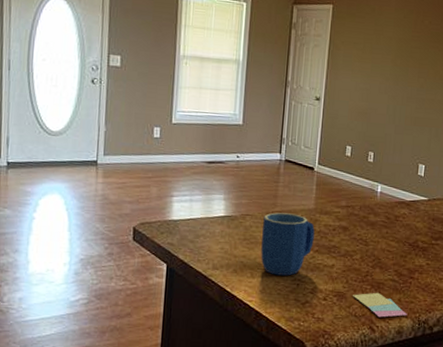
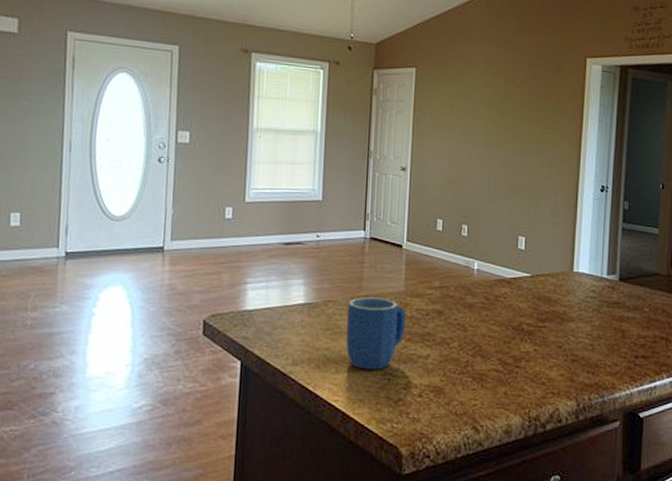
sticky notes: present [353,292,408,318] -> none [452,385,516,415]

